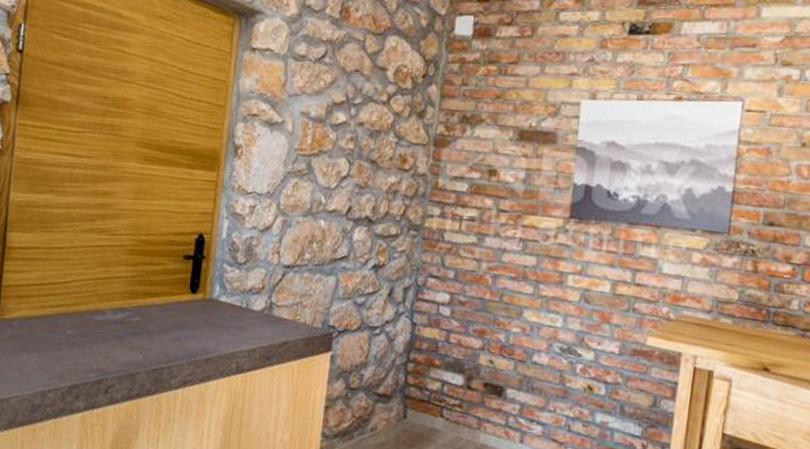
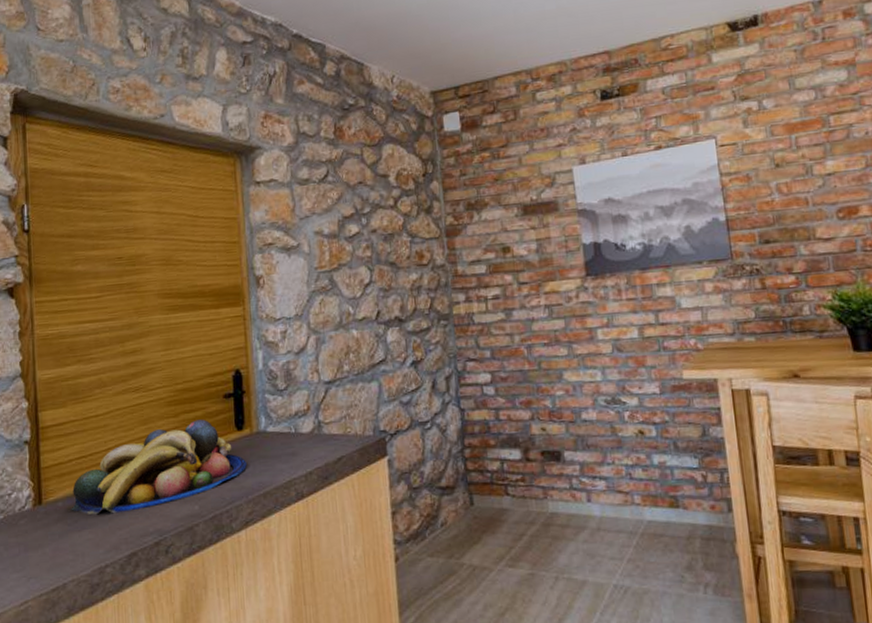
fruit bowl: none [24,273,195,347] -> present [71,419,247,515]

